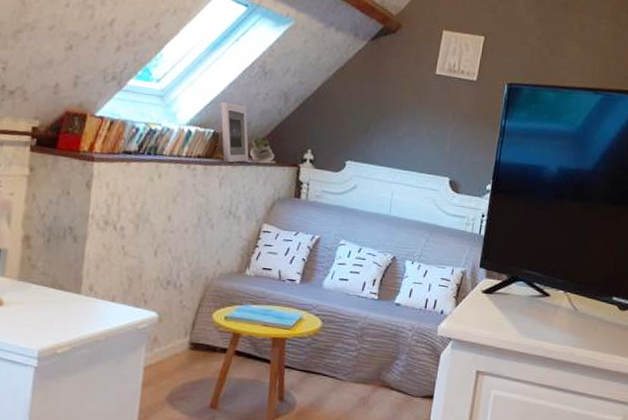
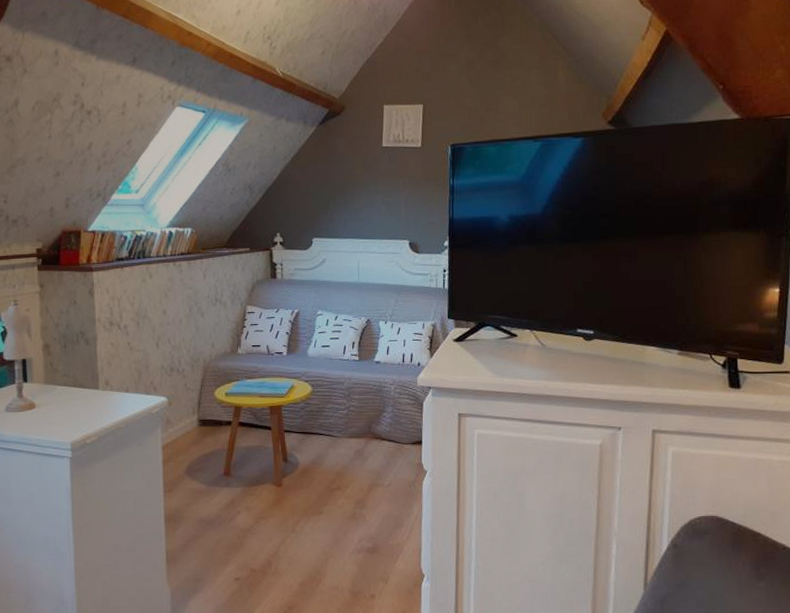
picture frame: present [220,101,249,163] -> none [194,201,226,256]
succulent plant: present [249,135,275,163] -> none [225,227,249,252]

